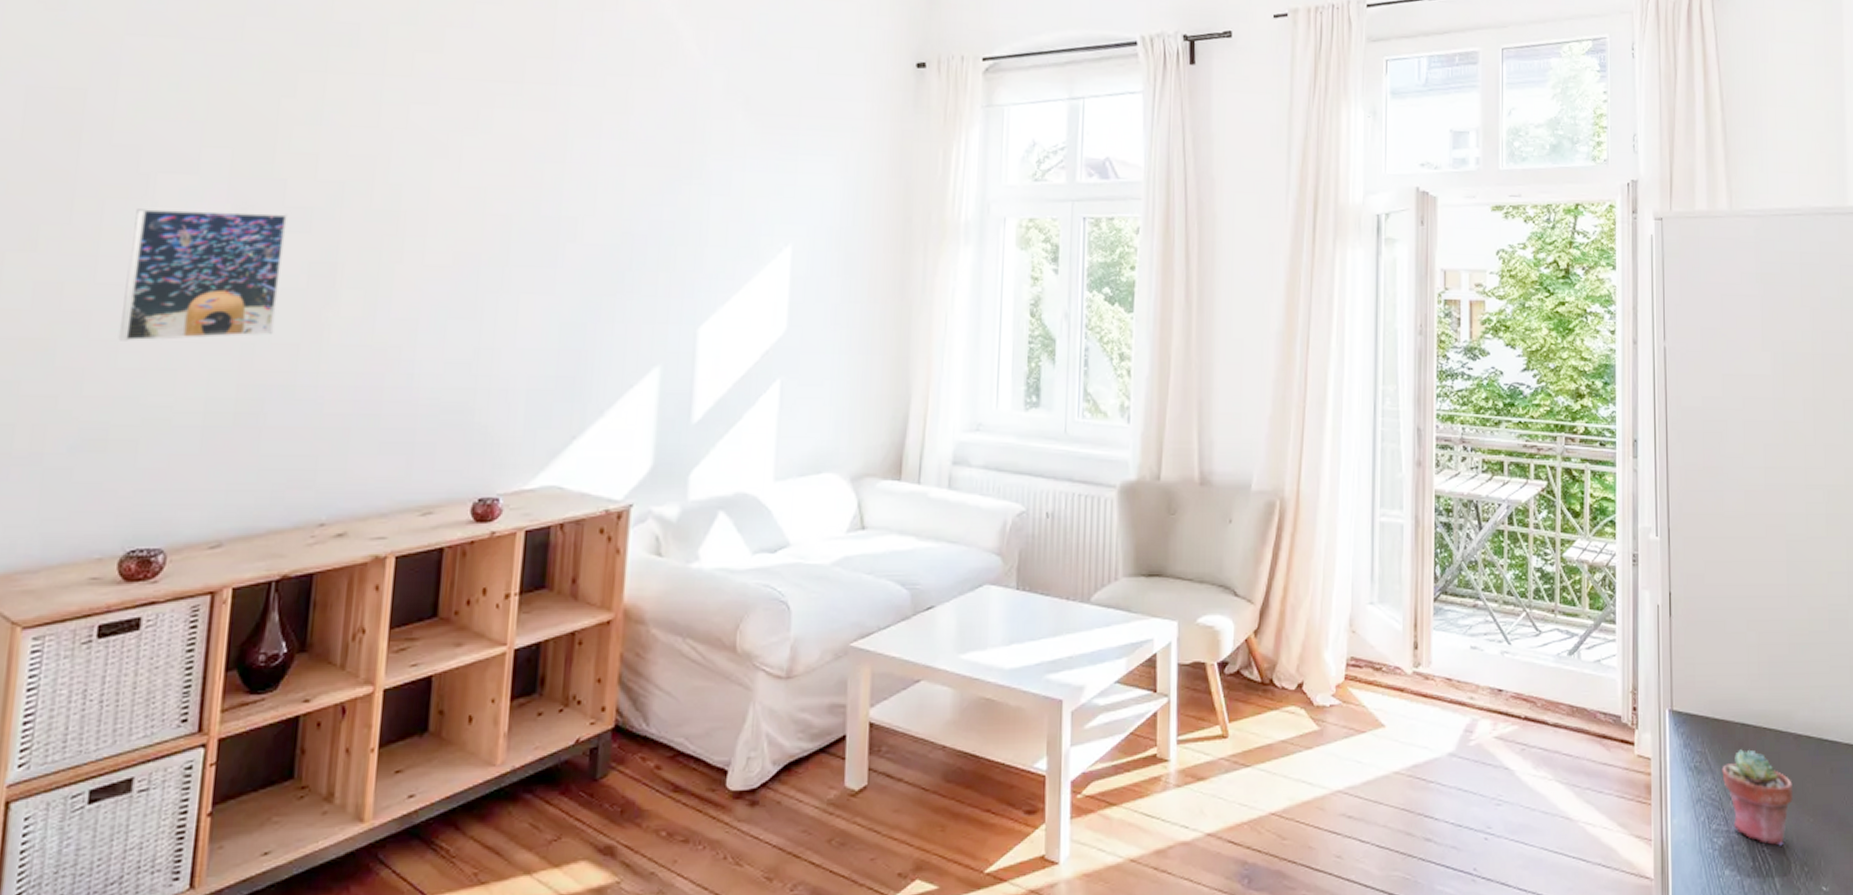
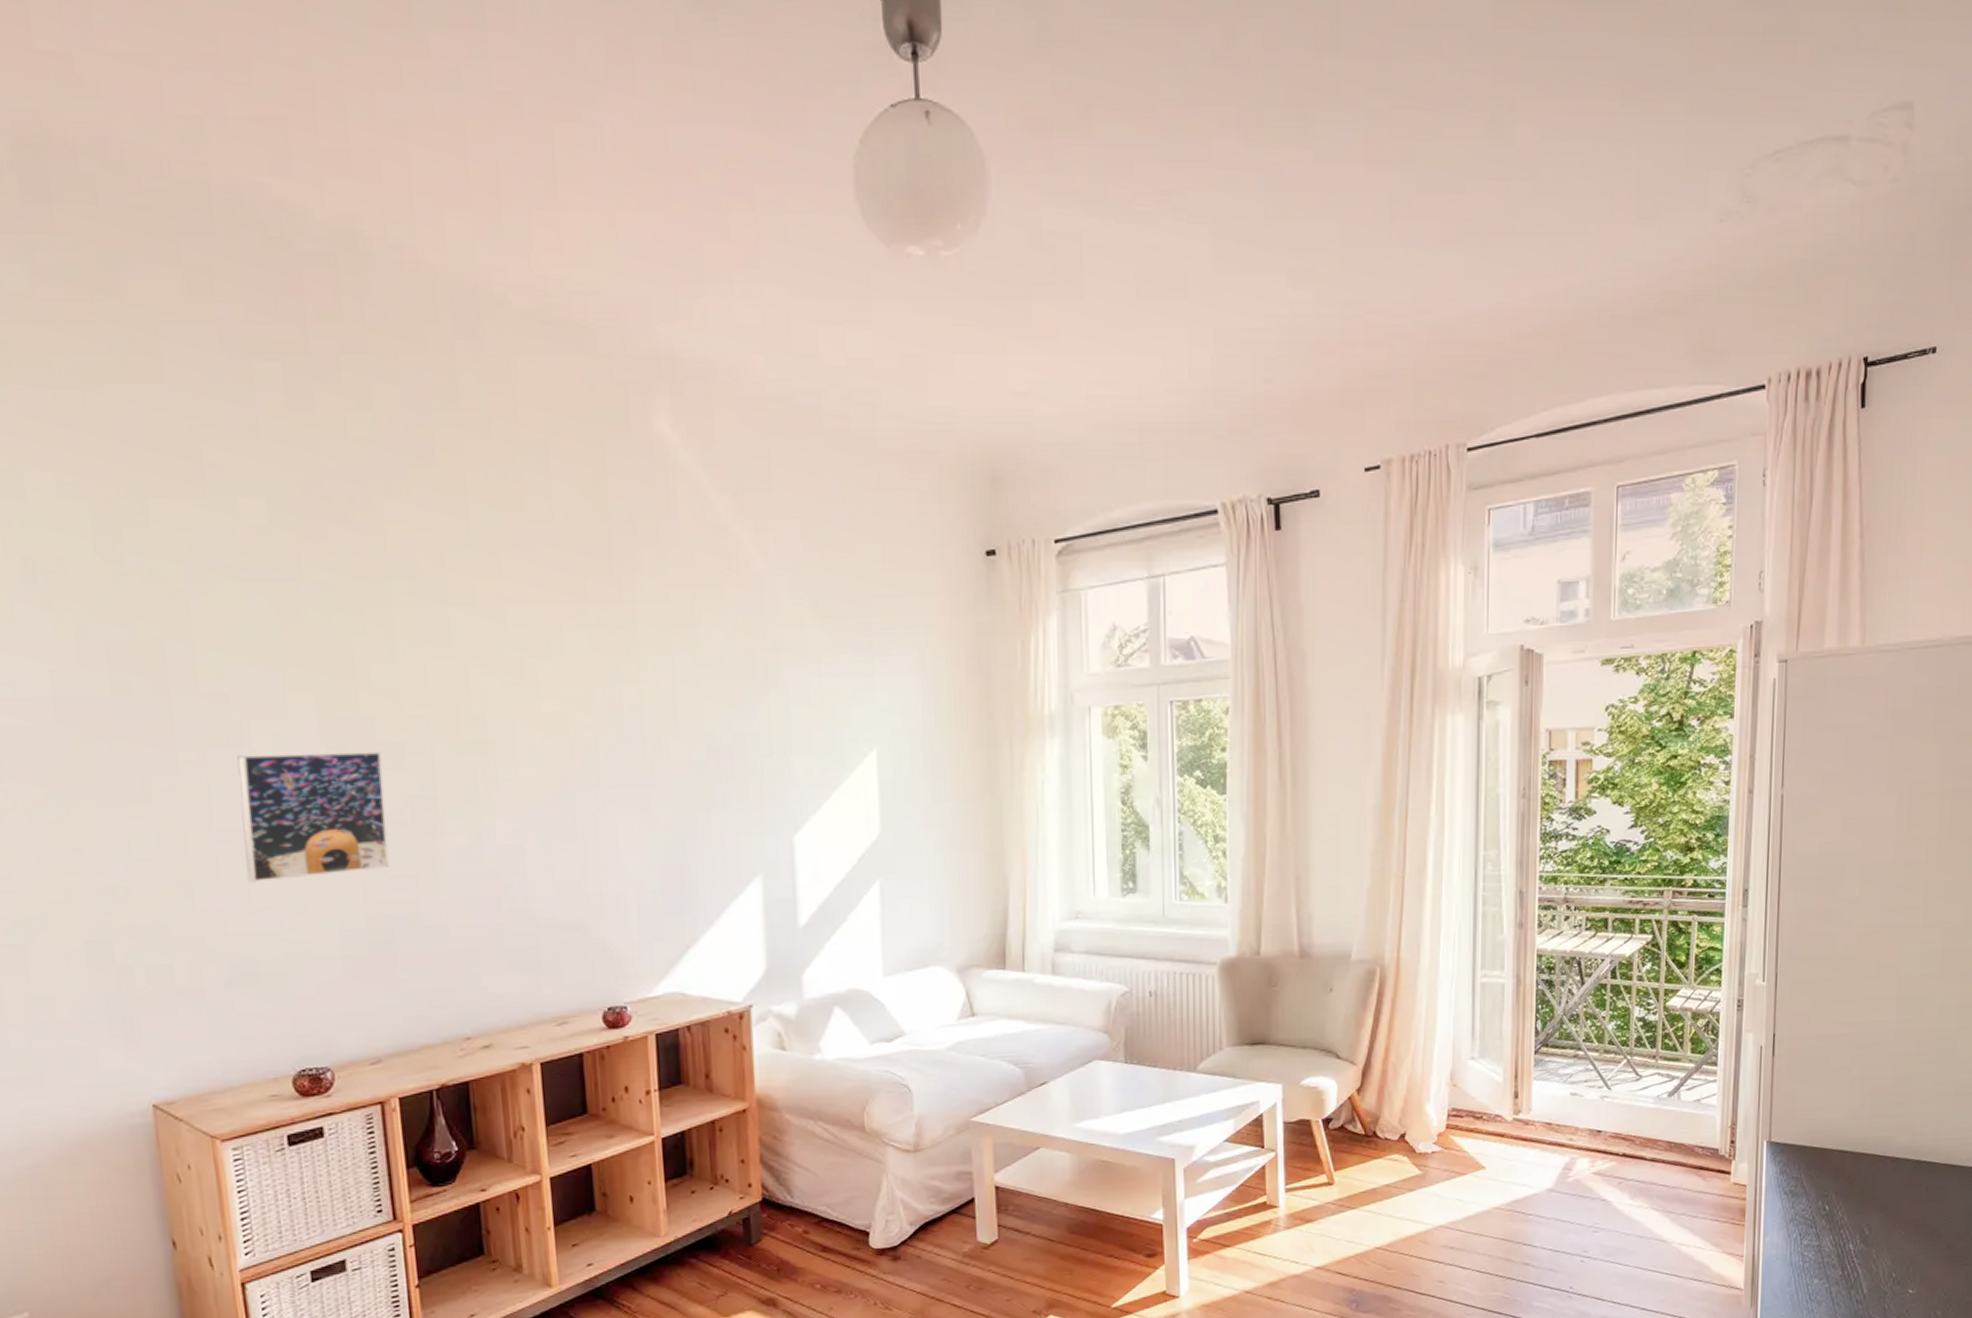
potted succulent: present [1722,749,1793,846] -> none [1816,1173,1887,1257]

